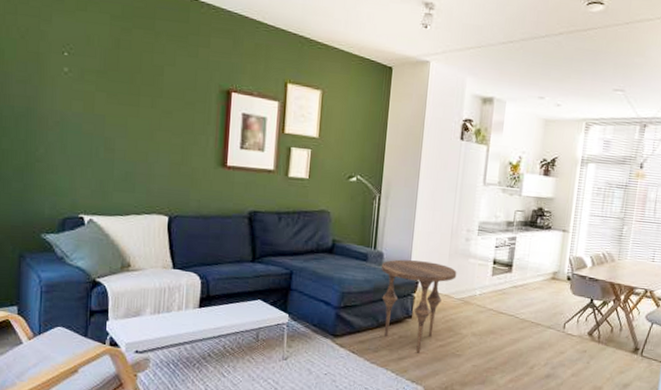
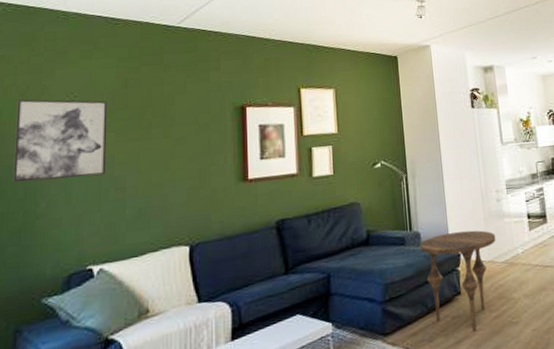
wall art: none [15,41,101,133] -> present [13,99,108,183]

